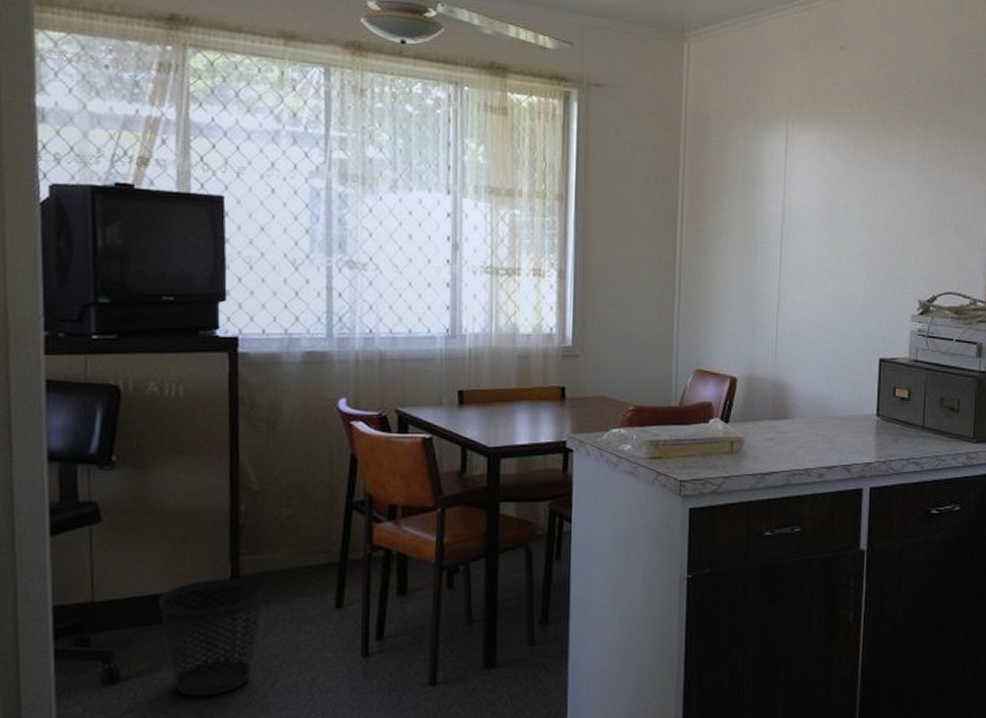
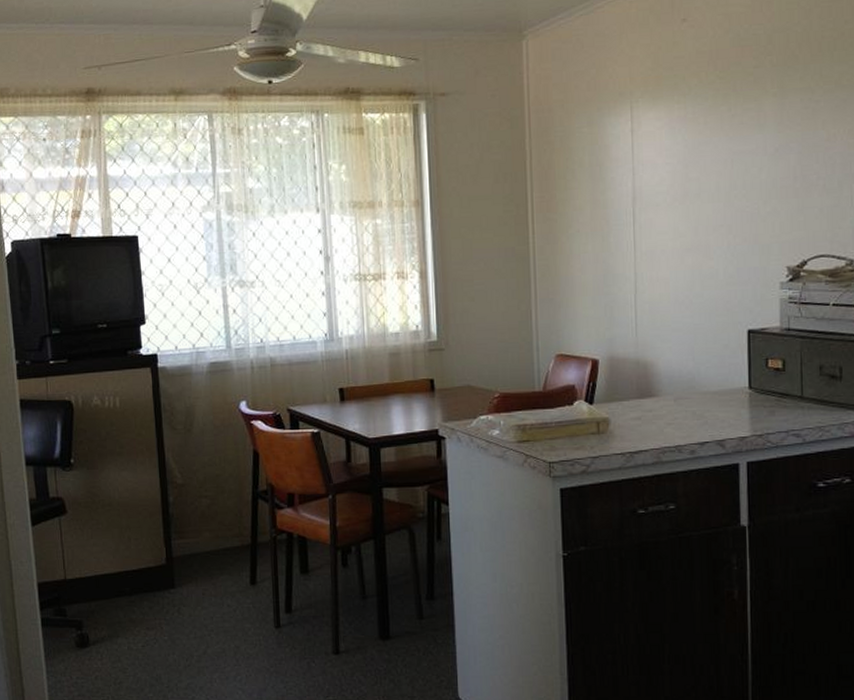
wastebasket: present [158,578,264,697] -> none [113,559,193,659]

